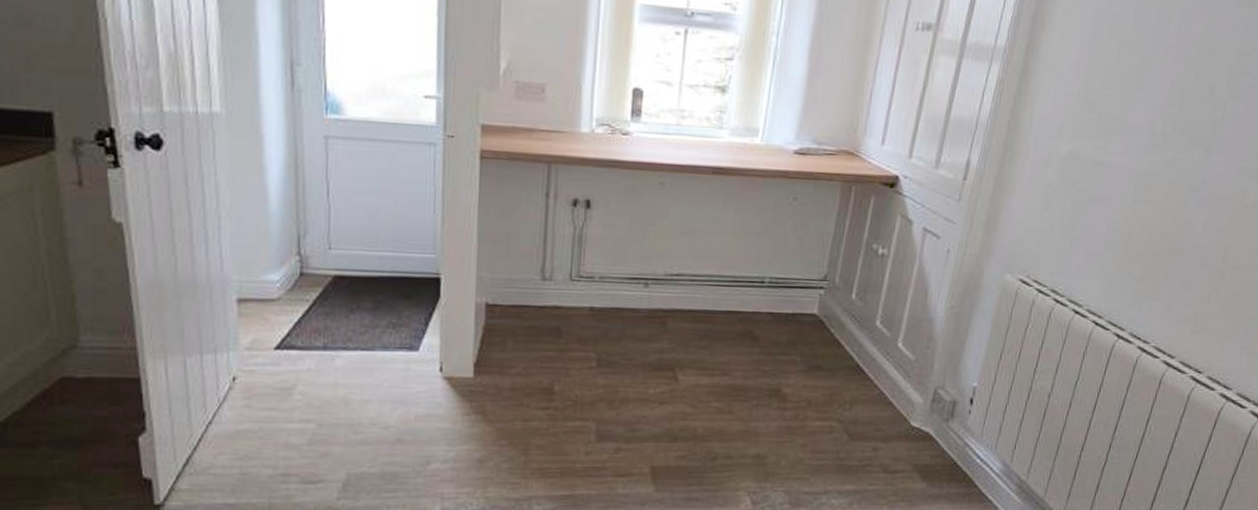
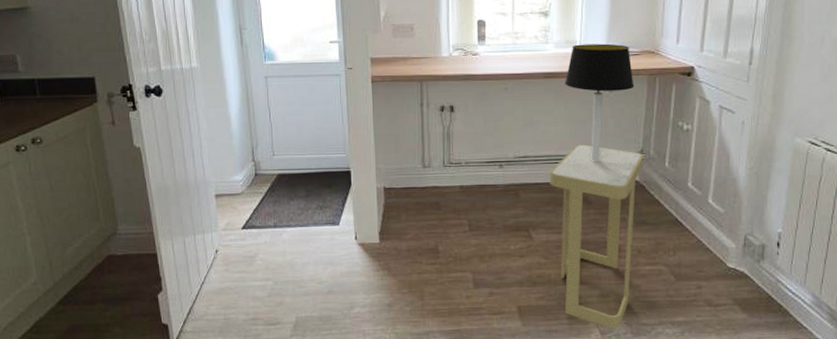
side table: none [707,263,827,497] -> present [550,144,644,329]
table lamp: none [738,133,825,289] -> present [565,43,634,163]

